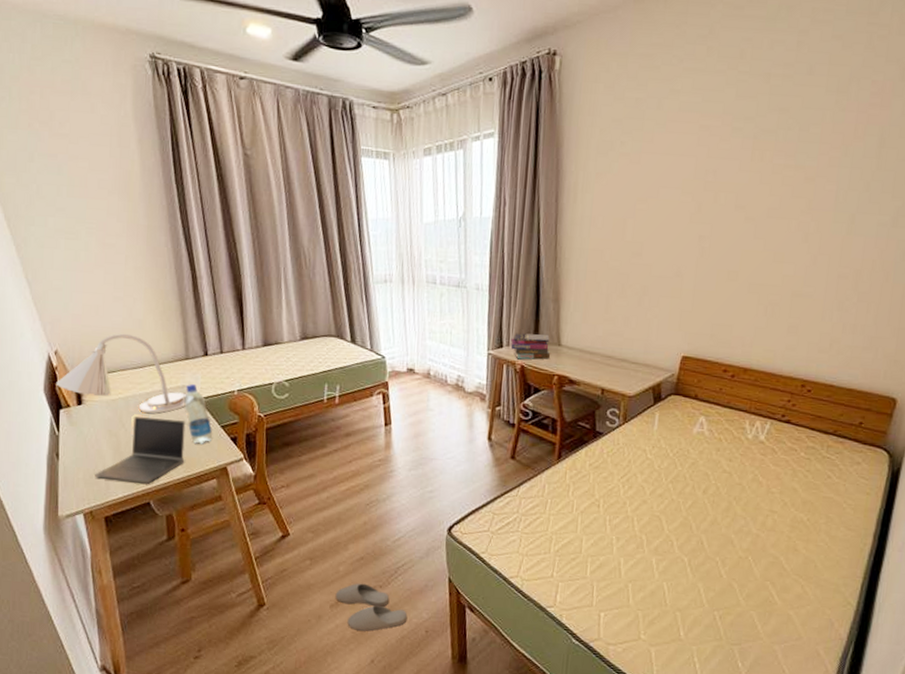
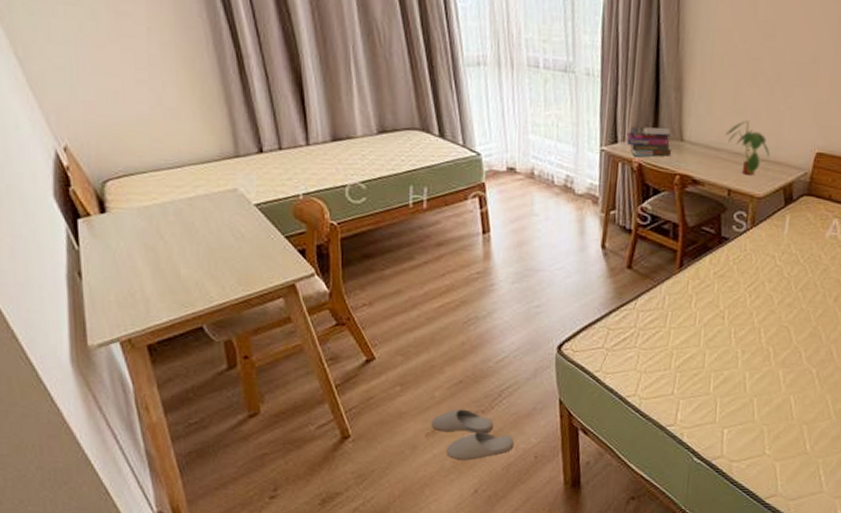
table lamp: present [56,333,187,414] -> none [69,125,240,224]
laptop computer: present [95,417,186,484] -> none [130,226,241,306]
bottle: present [183,383,213,444] -> none [236,186,276,258]
plant: none [598,327,639,376] -> present [724,120,770,175]

